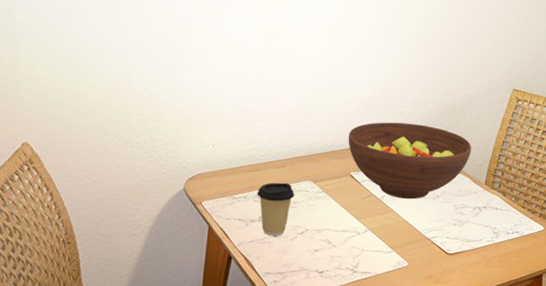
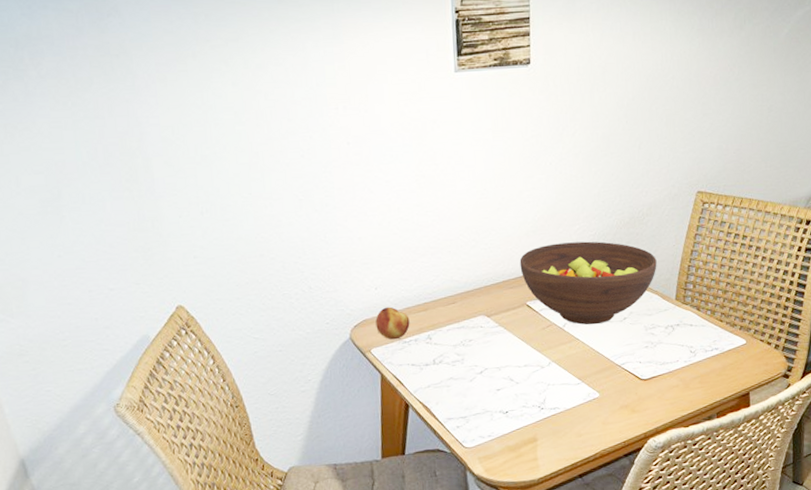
fruit: none [209,164,241,195] -> present [375,306,410,340]
coffee cup: present [257,182,295,236] -> none [428,320,469,379]

